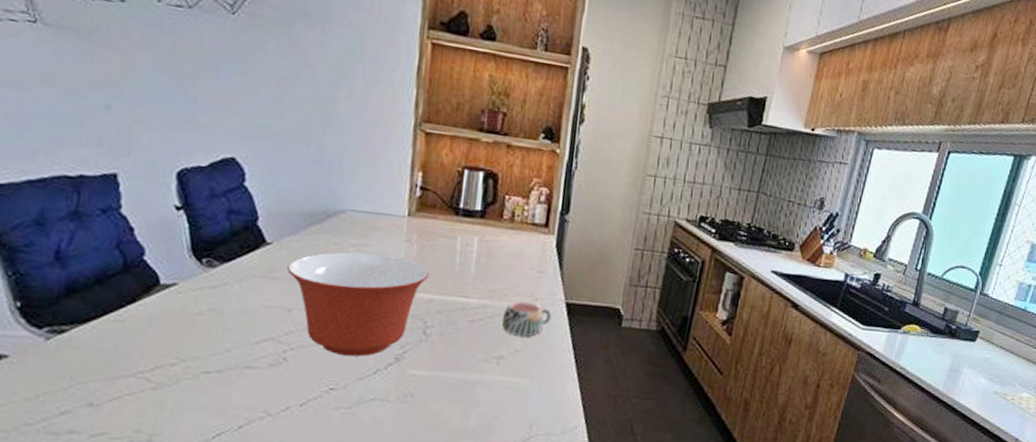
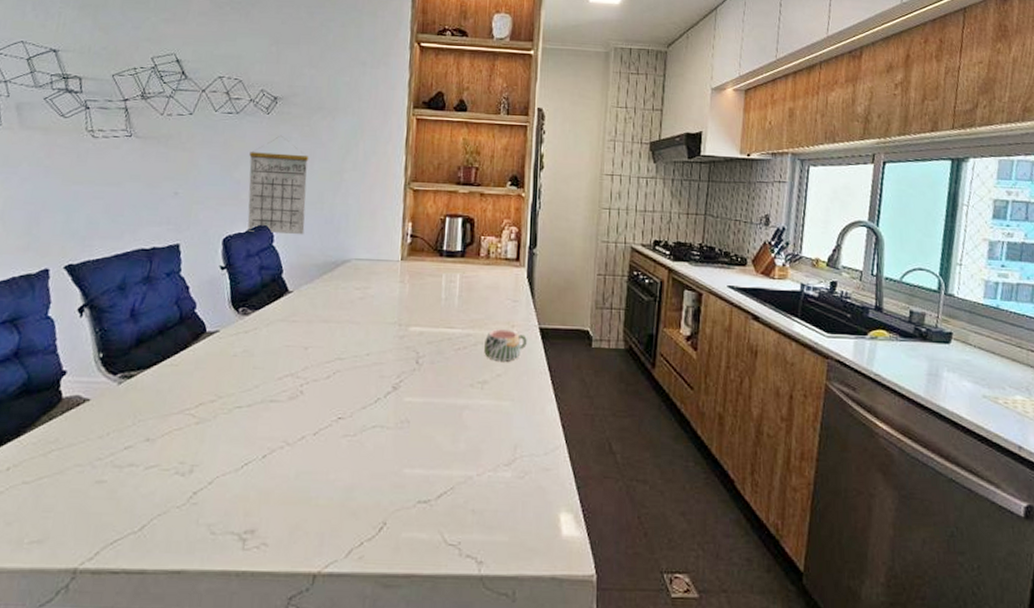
calendar: none [209,44,291,176] -> present [247,135,309,235]
mixing bowl: present [287,252,429,357] -> none [304,294,420,387]

